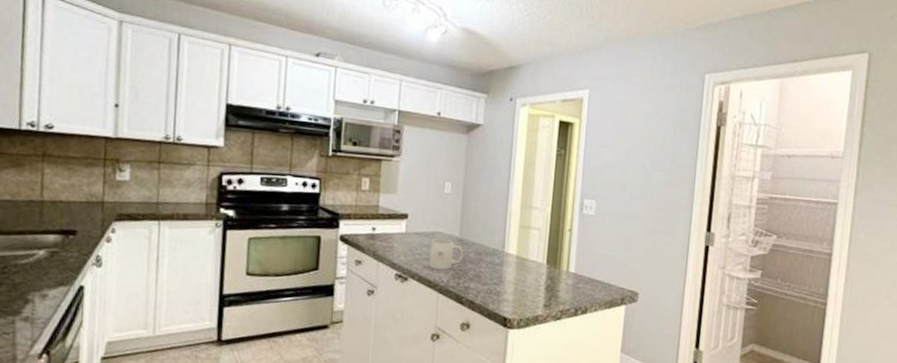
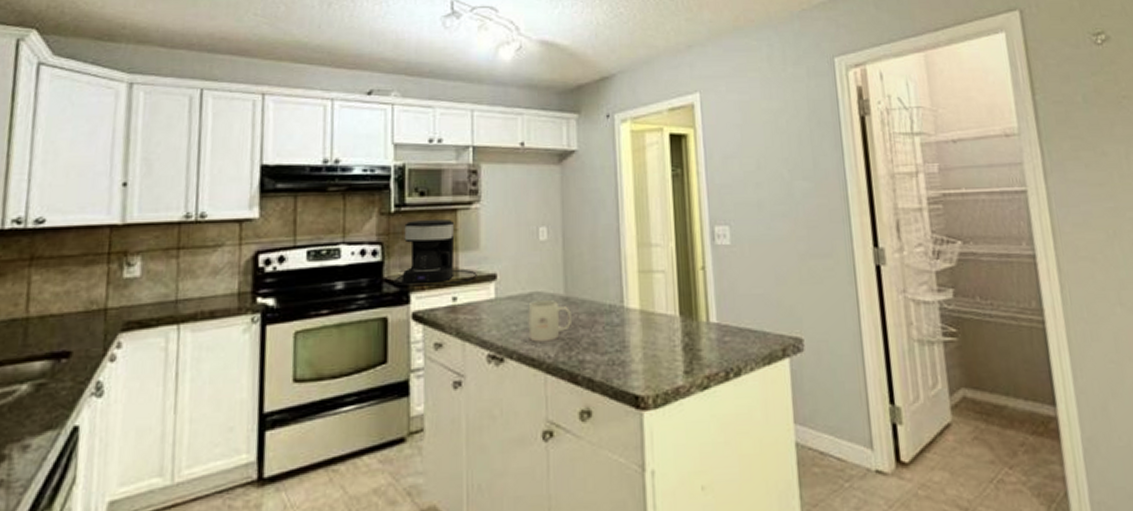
coffee maker: none [327,164,393,218] -> present [393,218,477,287]

